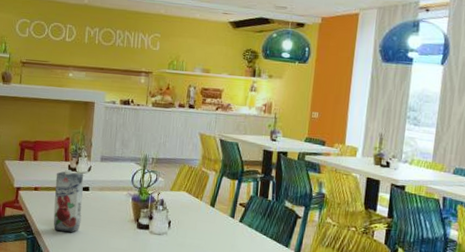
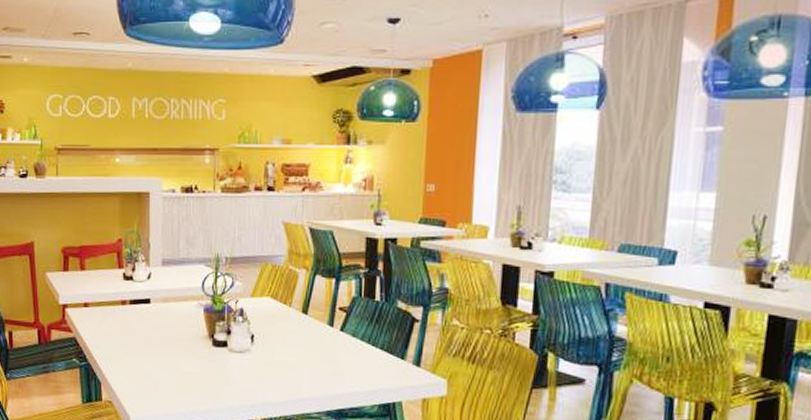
juice carton: present [53,170,84,233] -> none [109,279,144,357]

